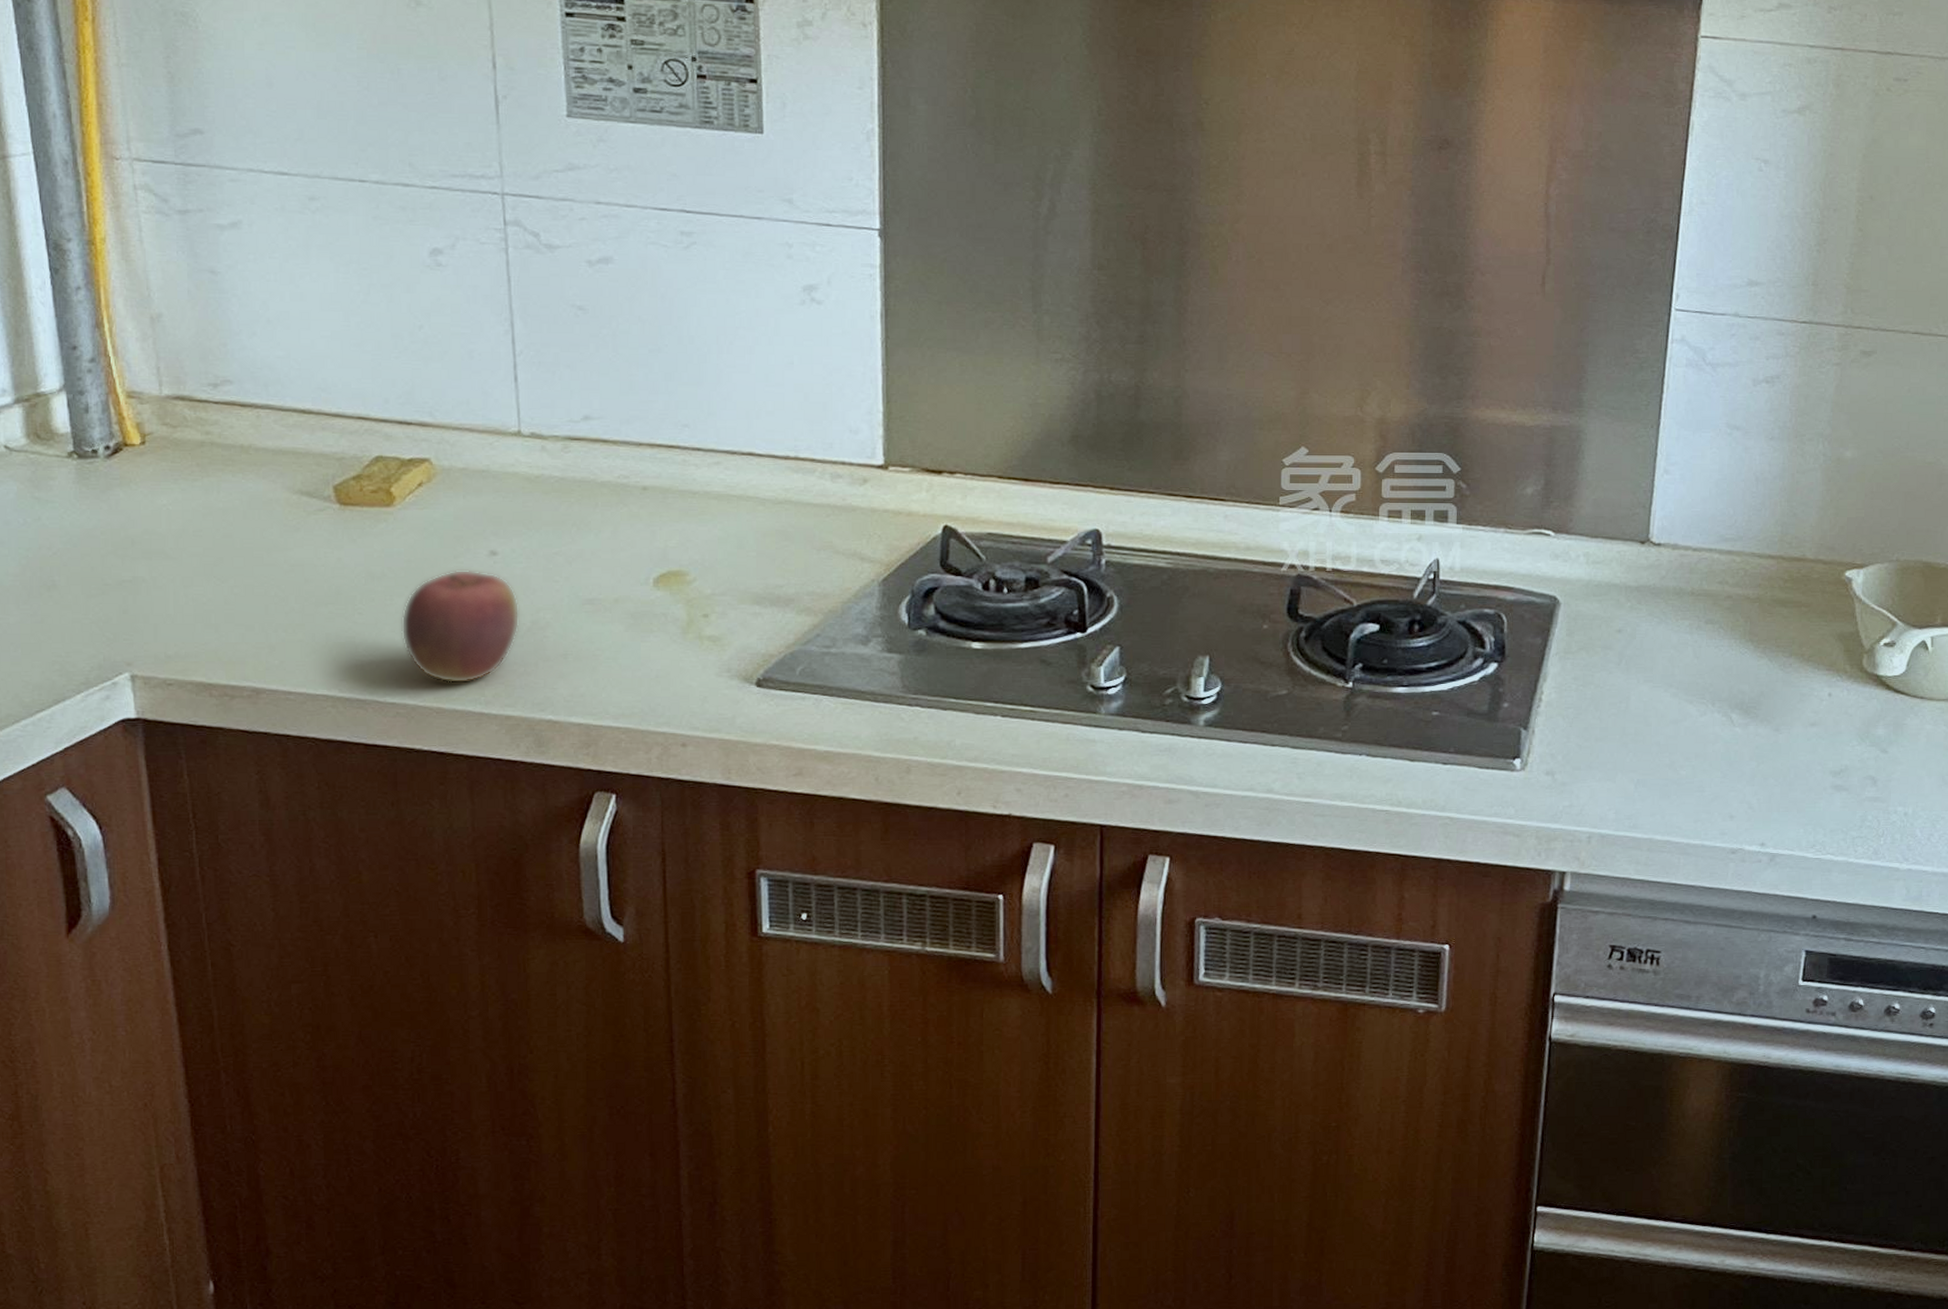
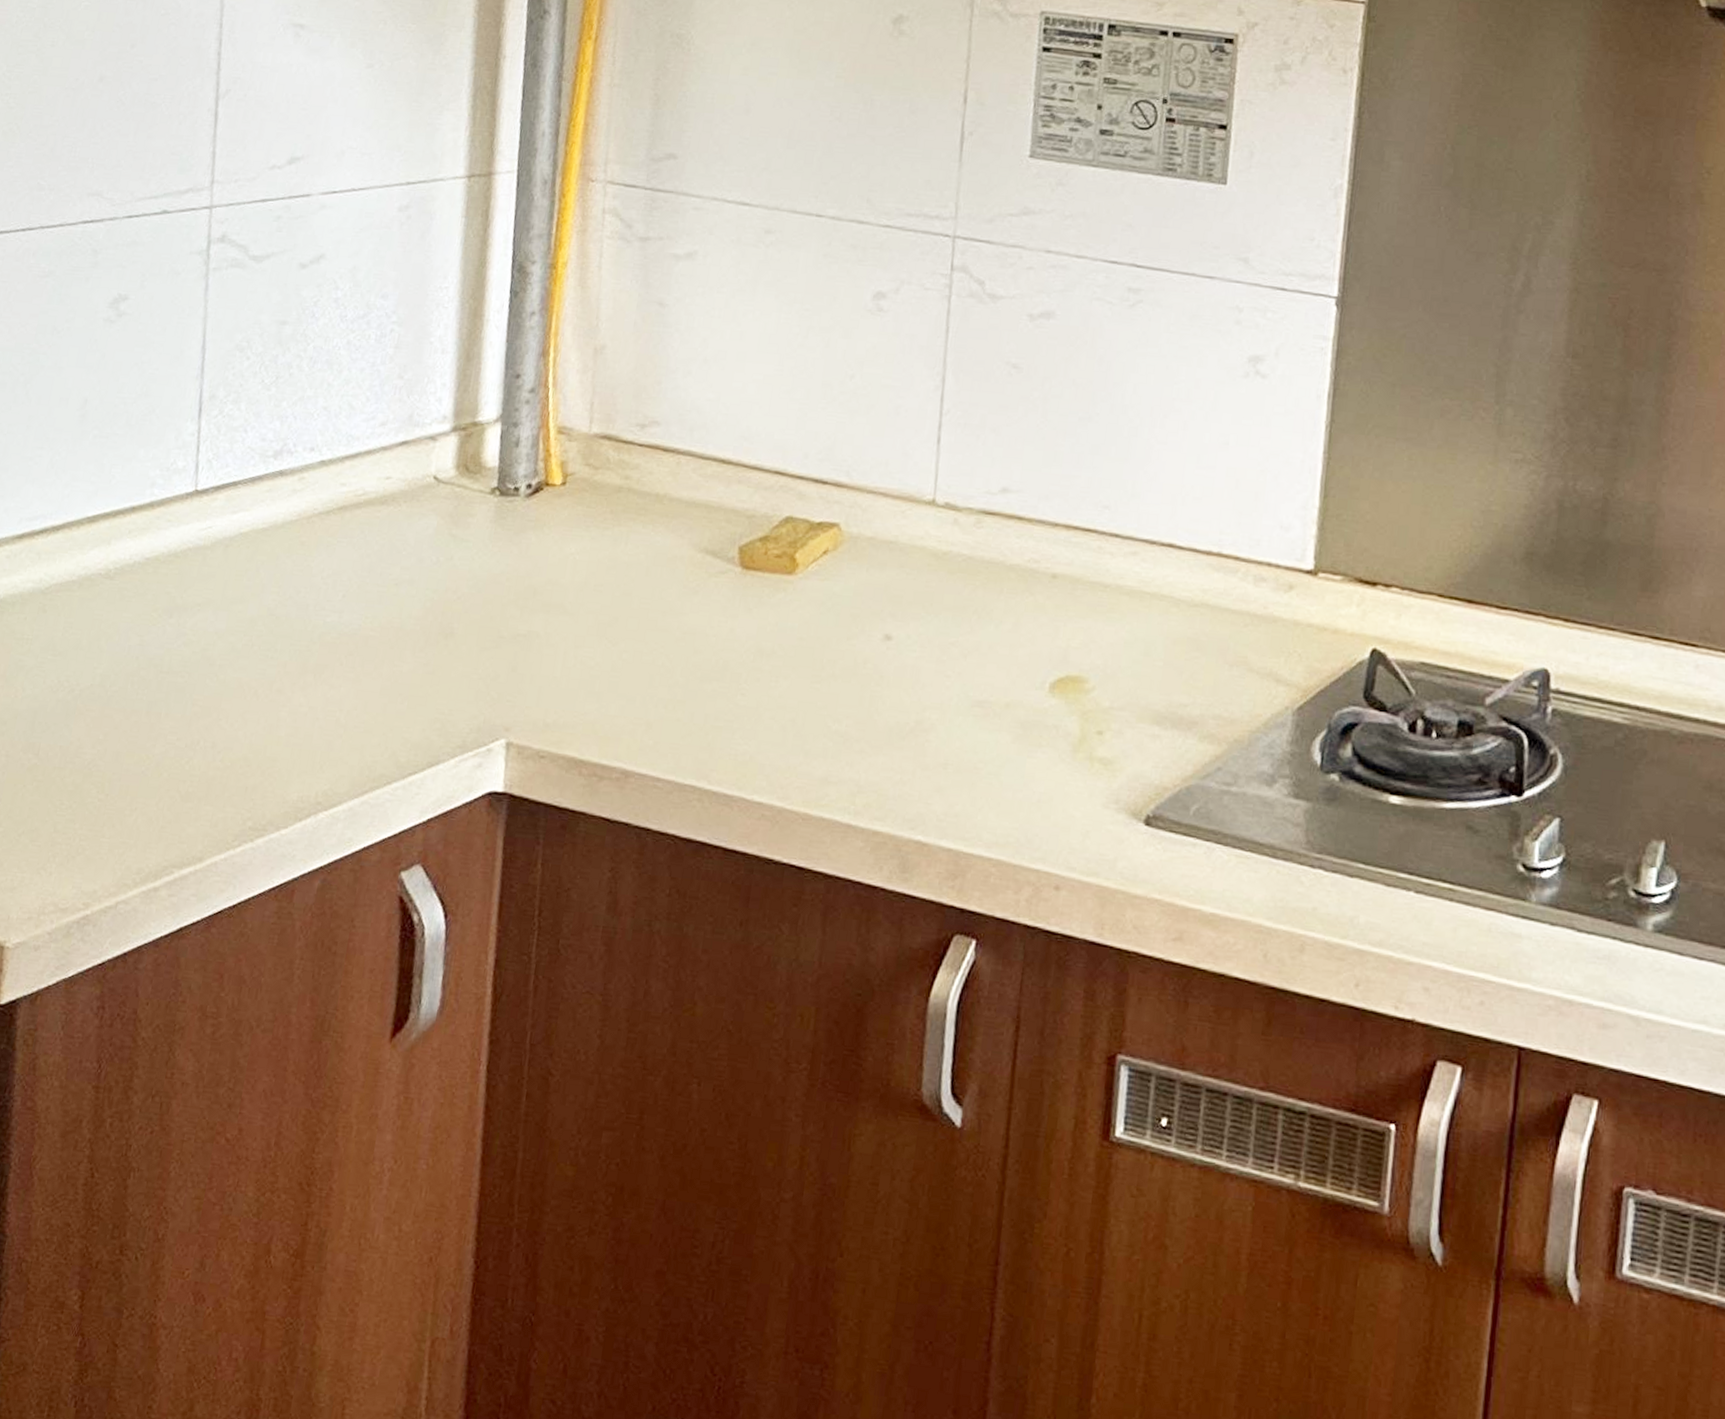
apple: present [401,569,520,684] -> none [780,653,906,788]

